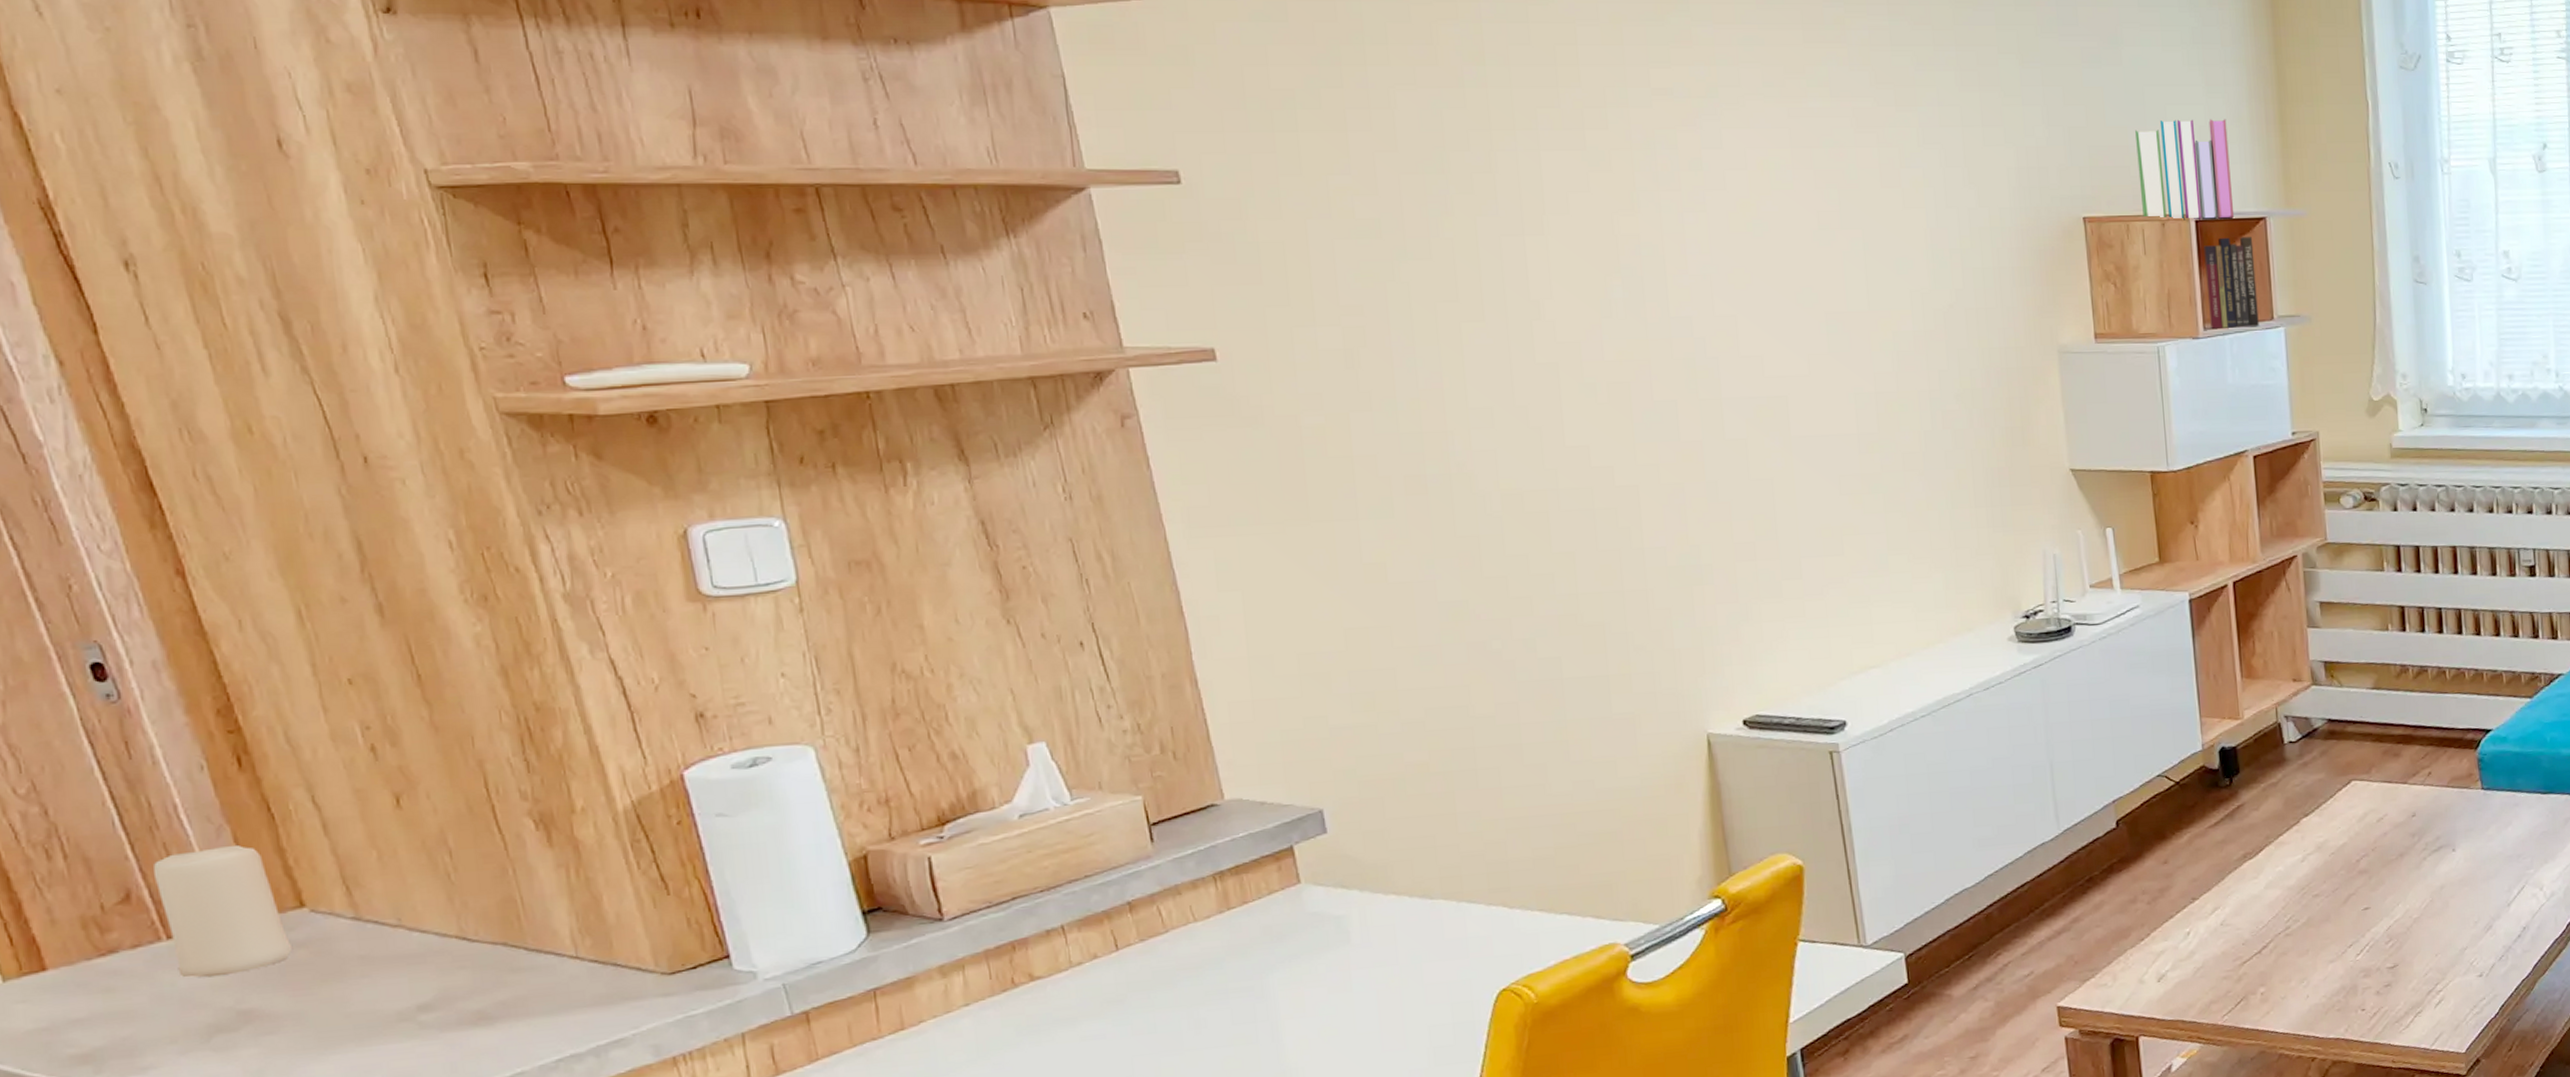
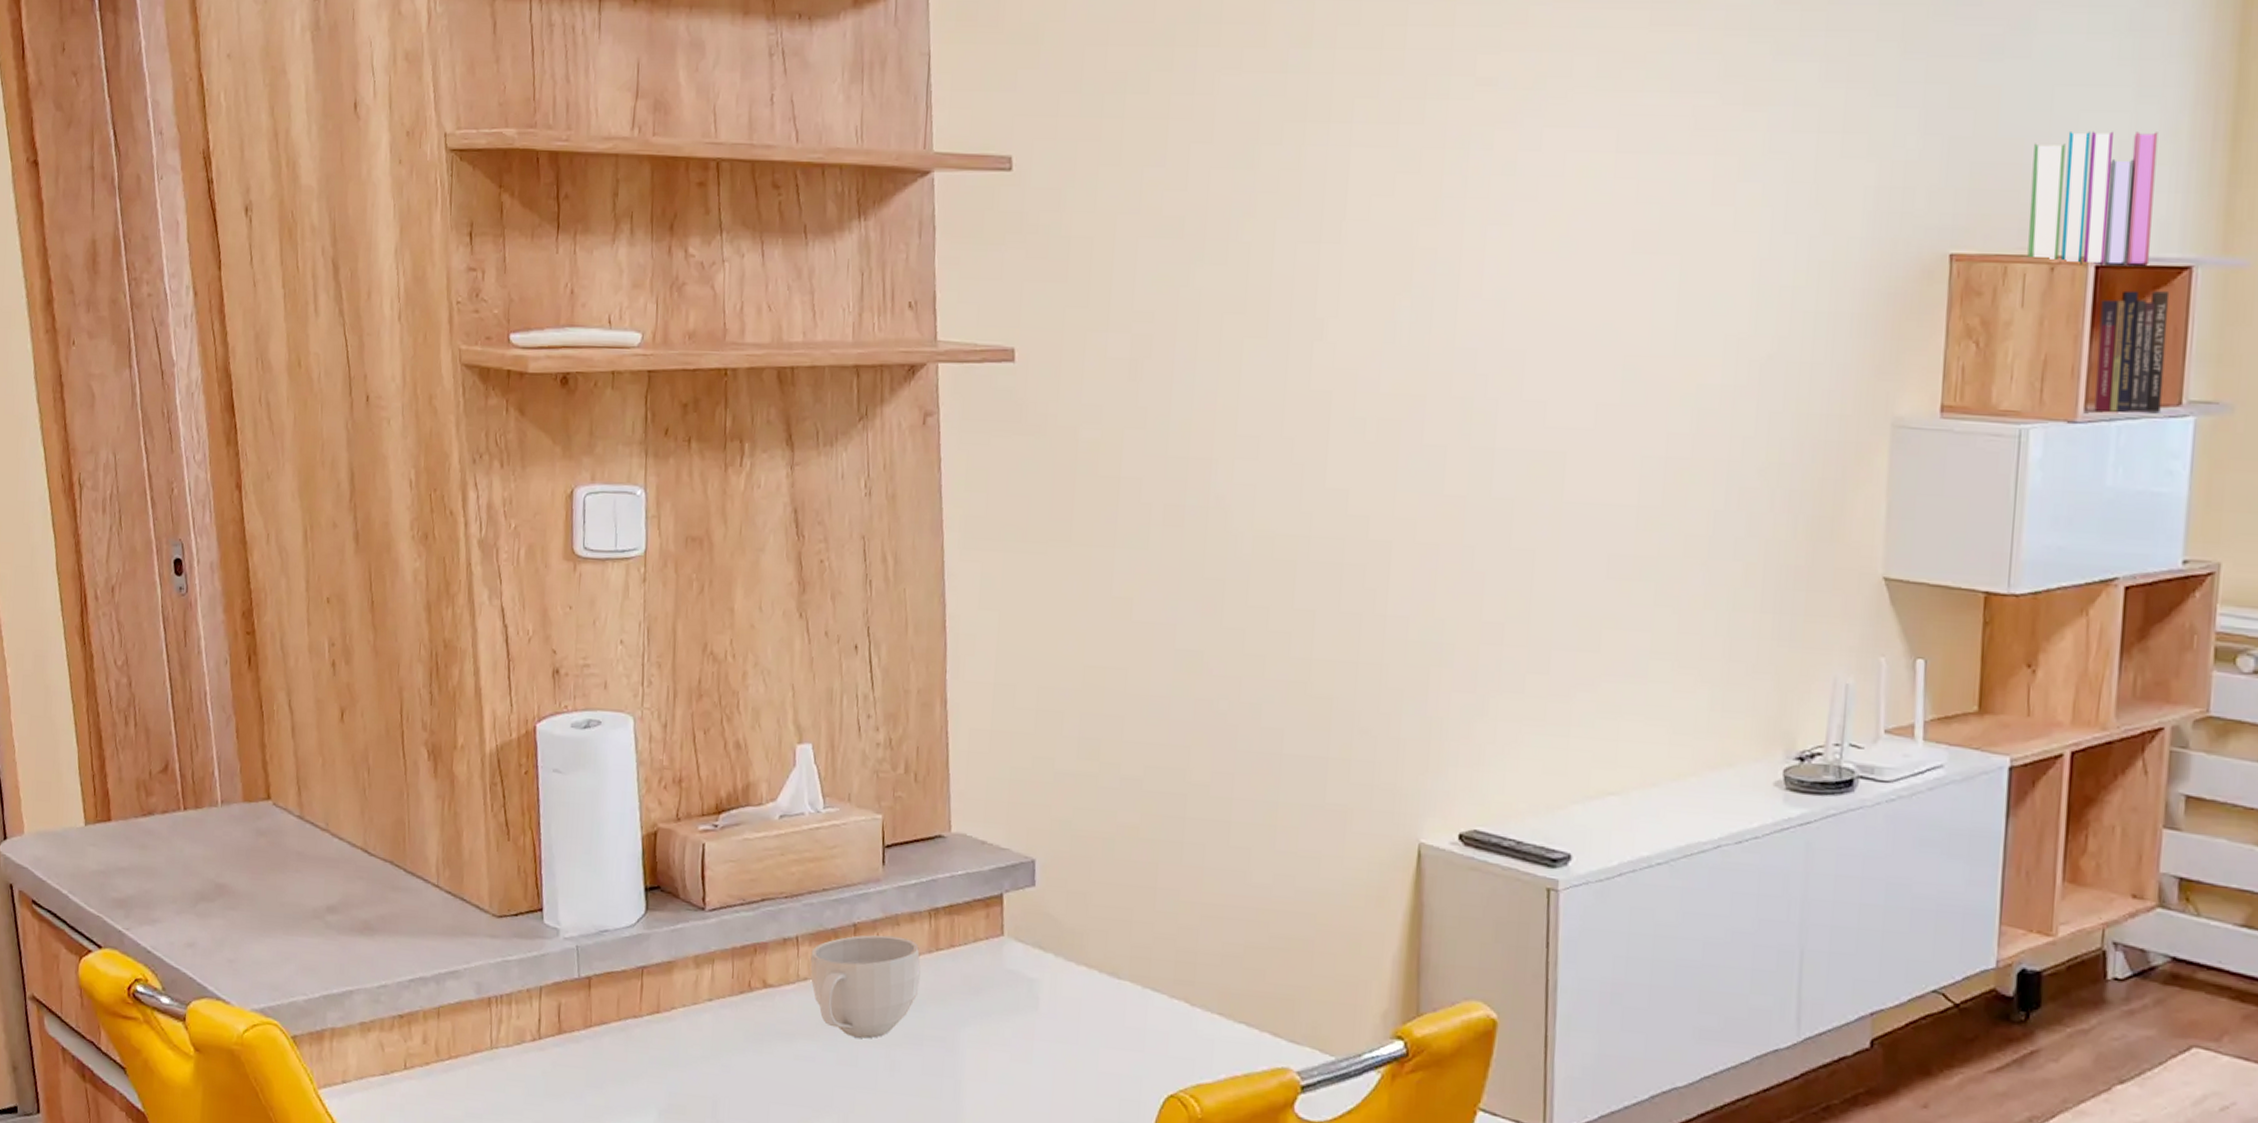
candle: present [152,844,293,978] -> none [184,734,258,851]
cup: none [1082,904,1215,1007] -> present [810,935,921,1039]

